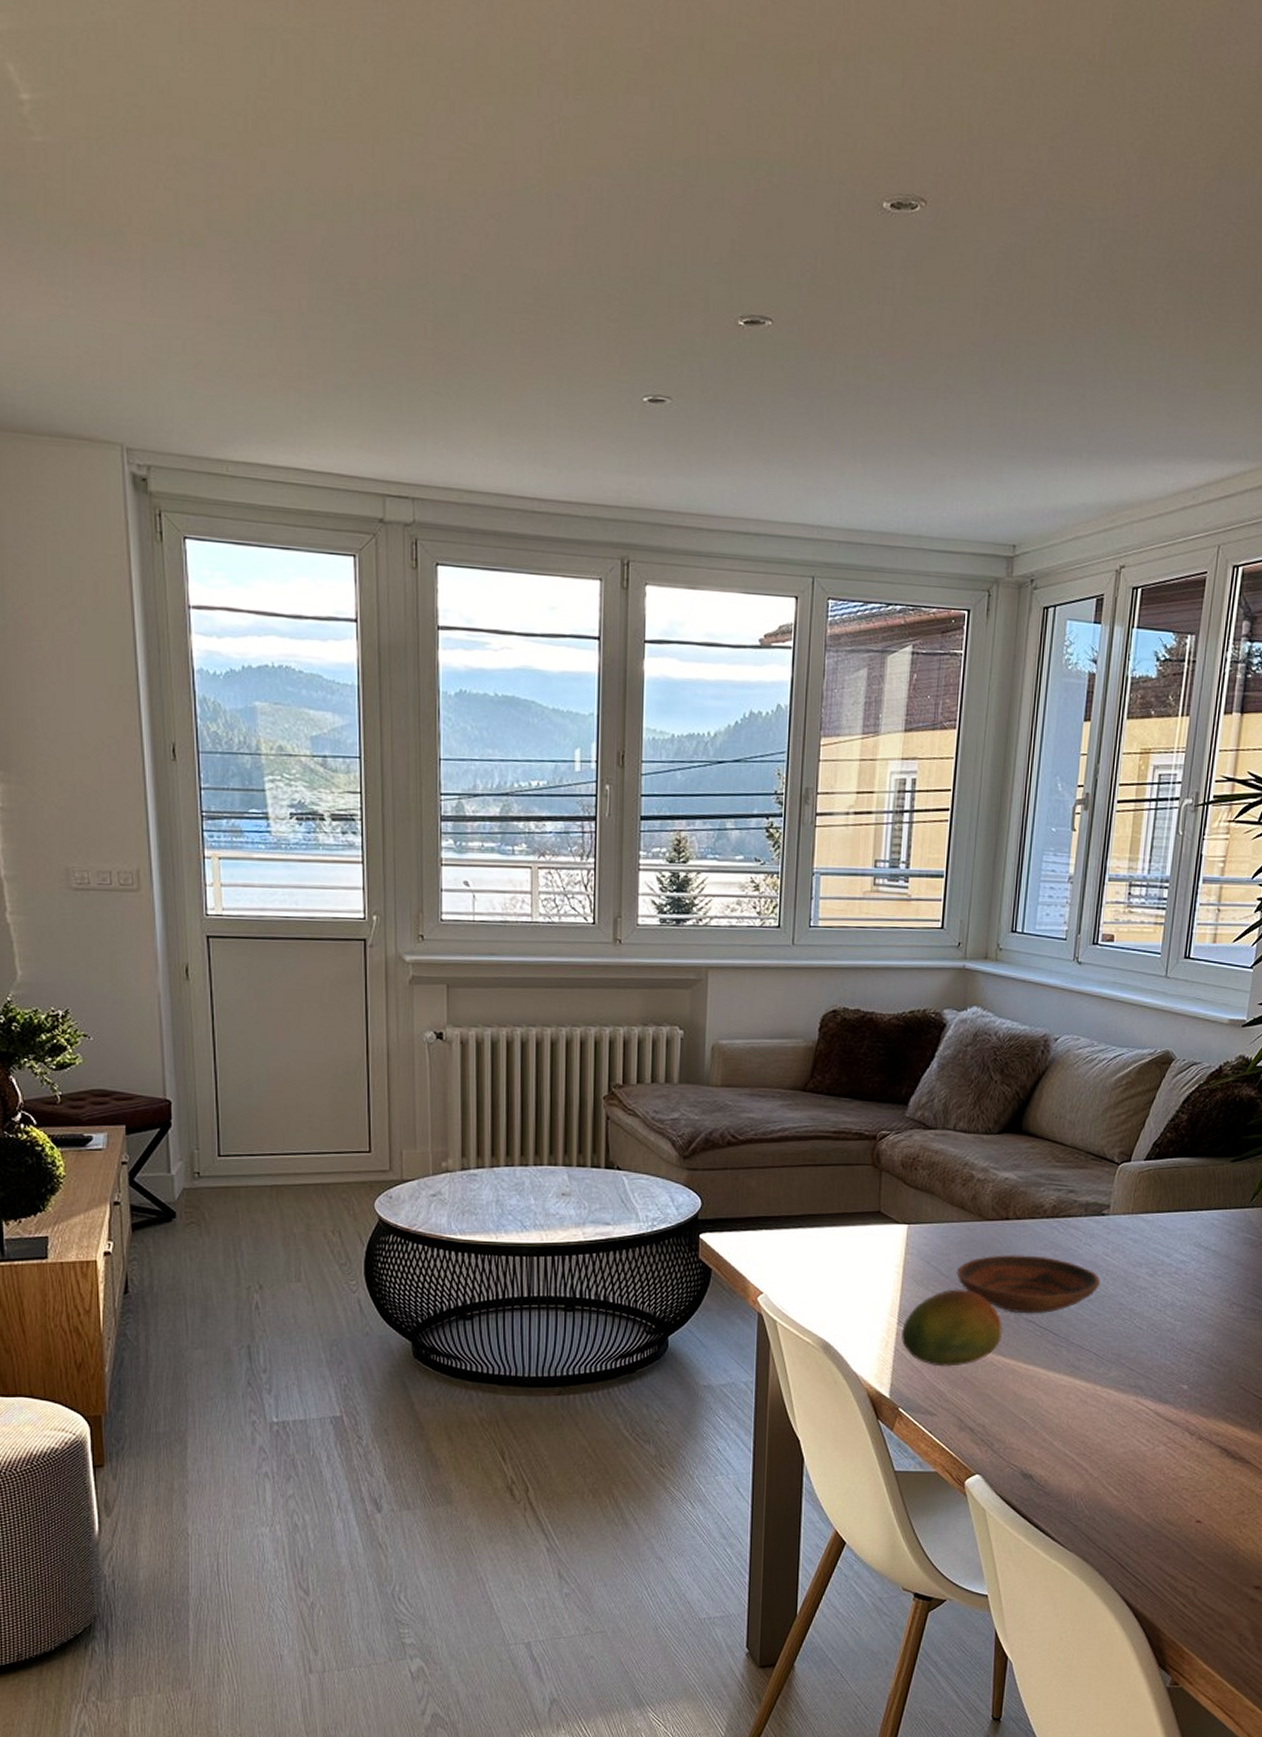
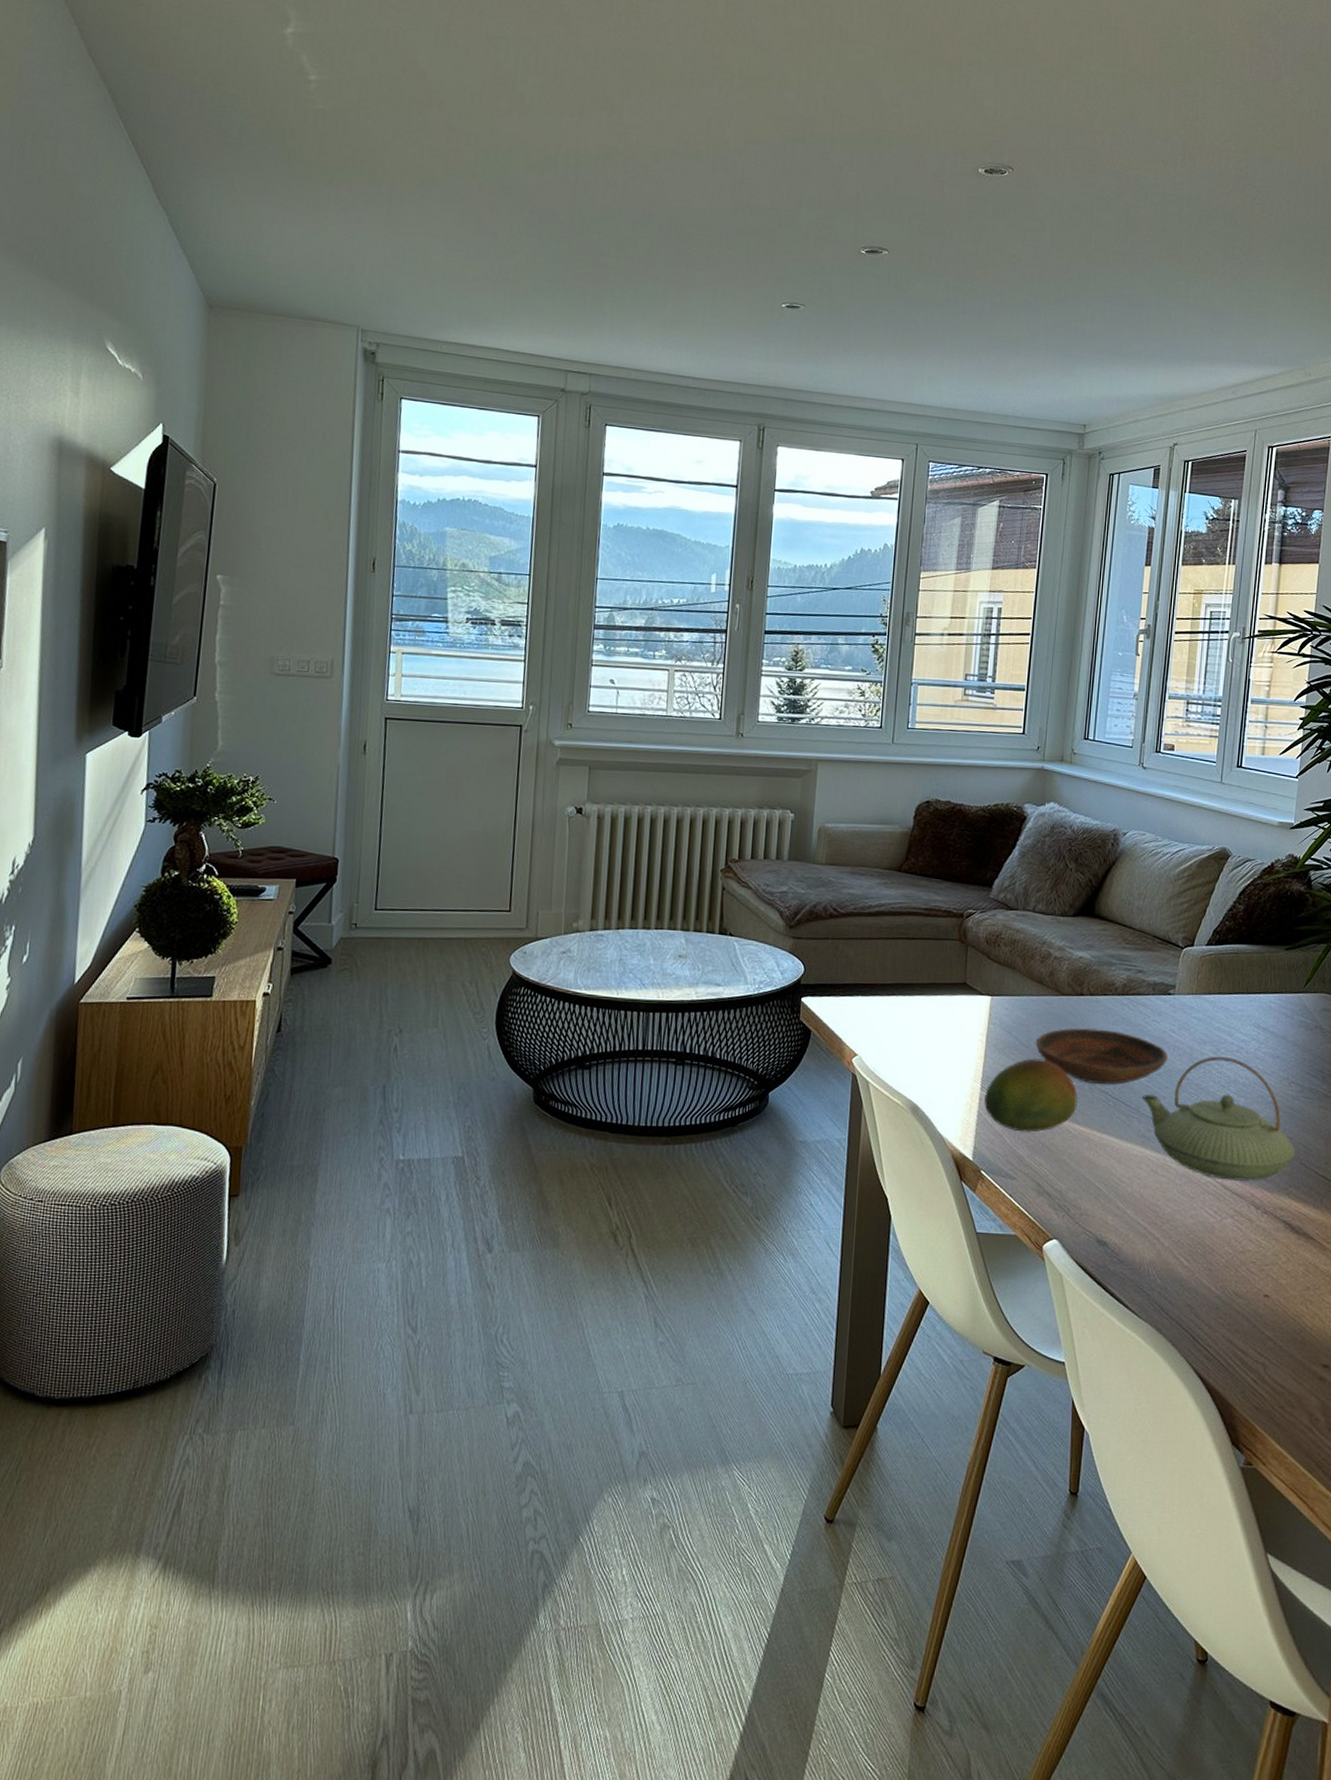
teapot: none [1072,1279,1235,1407] -> present [1143,1056,1296,1181]

